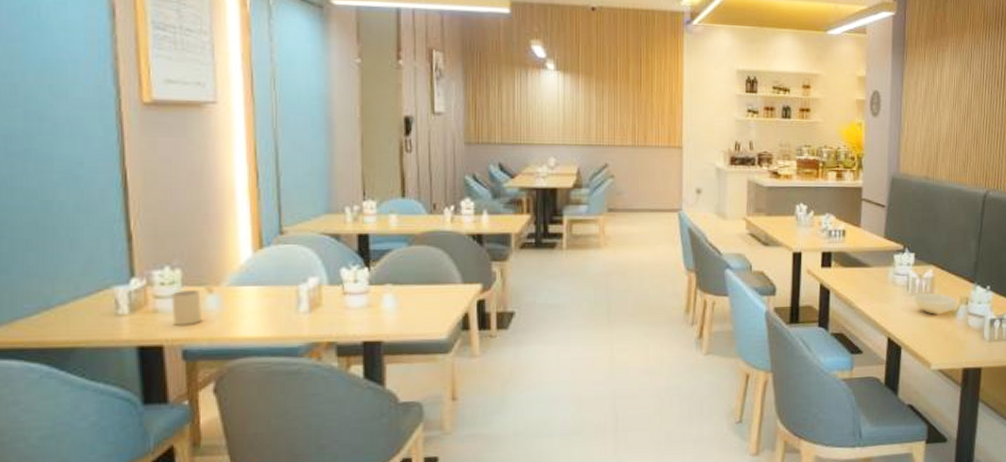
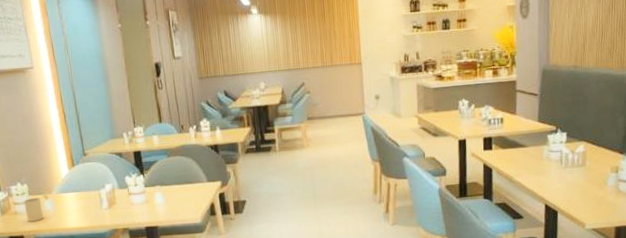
bowl: present [913,292,956,315] -> none [566,164,607,183]

